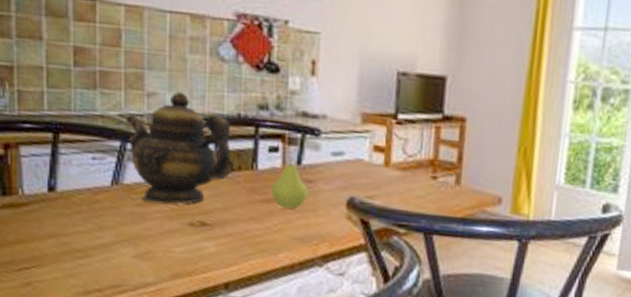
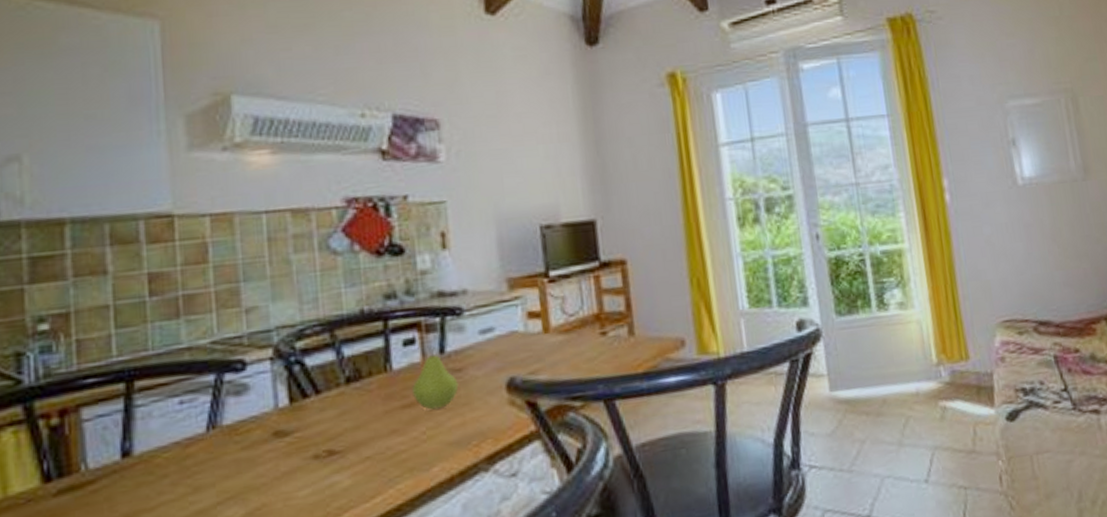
teapot: present [126,90,233,204] -> none [220,298,361,441]

